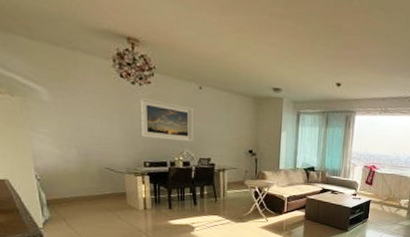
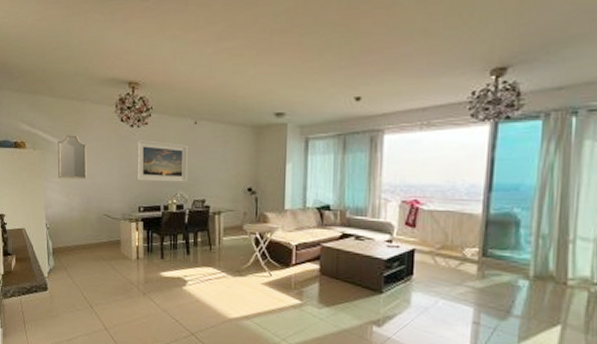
home mirror: none [43,84,83,133] -> present [57,135,87,180]

